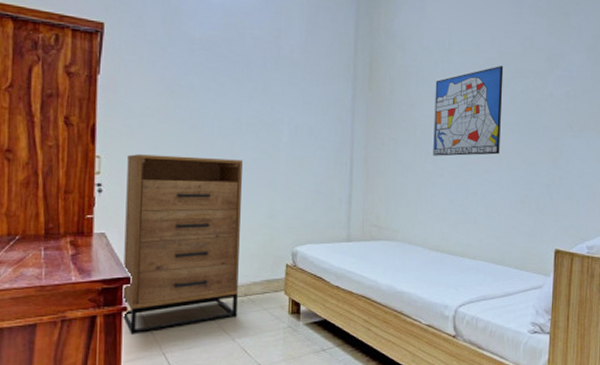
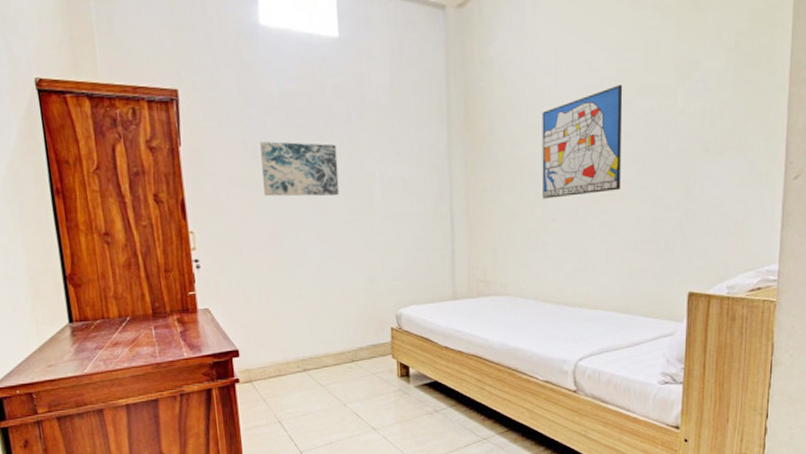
dresser: present [122,154,242,335] -> none [220,222,346,405]
wall art: none [176,79,250,136] -> present [260,141,340,197]

